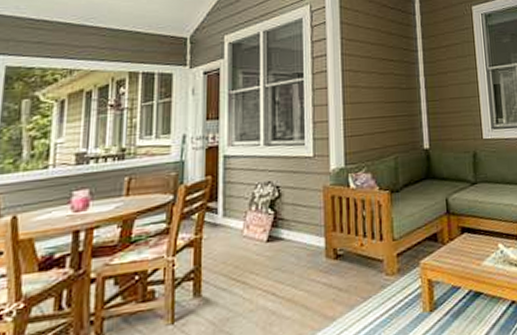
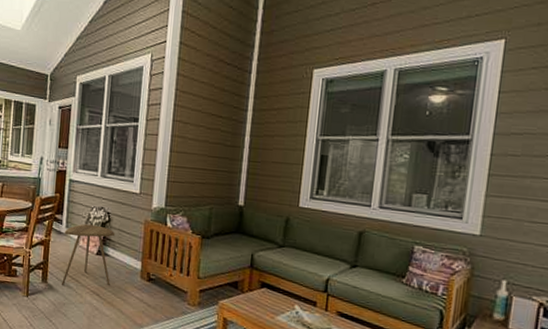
side table: none [221,204,288,294] -> present [61,224,114,285]

